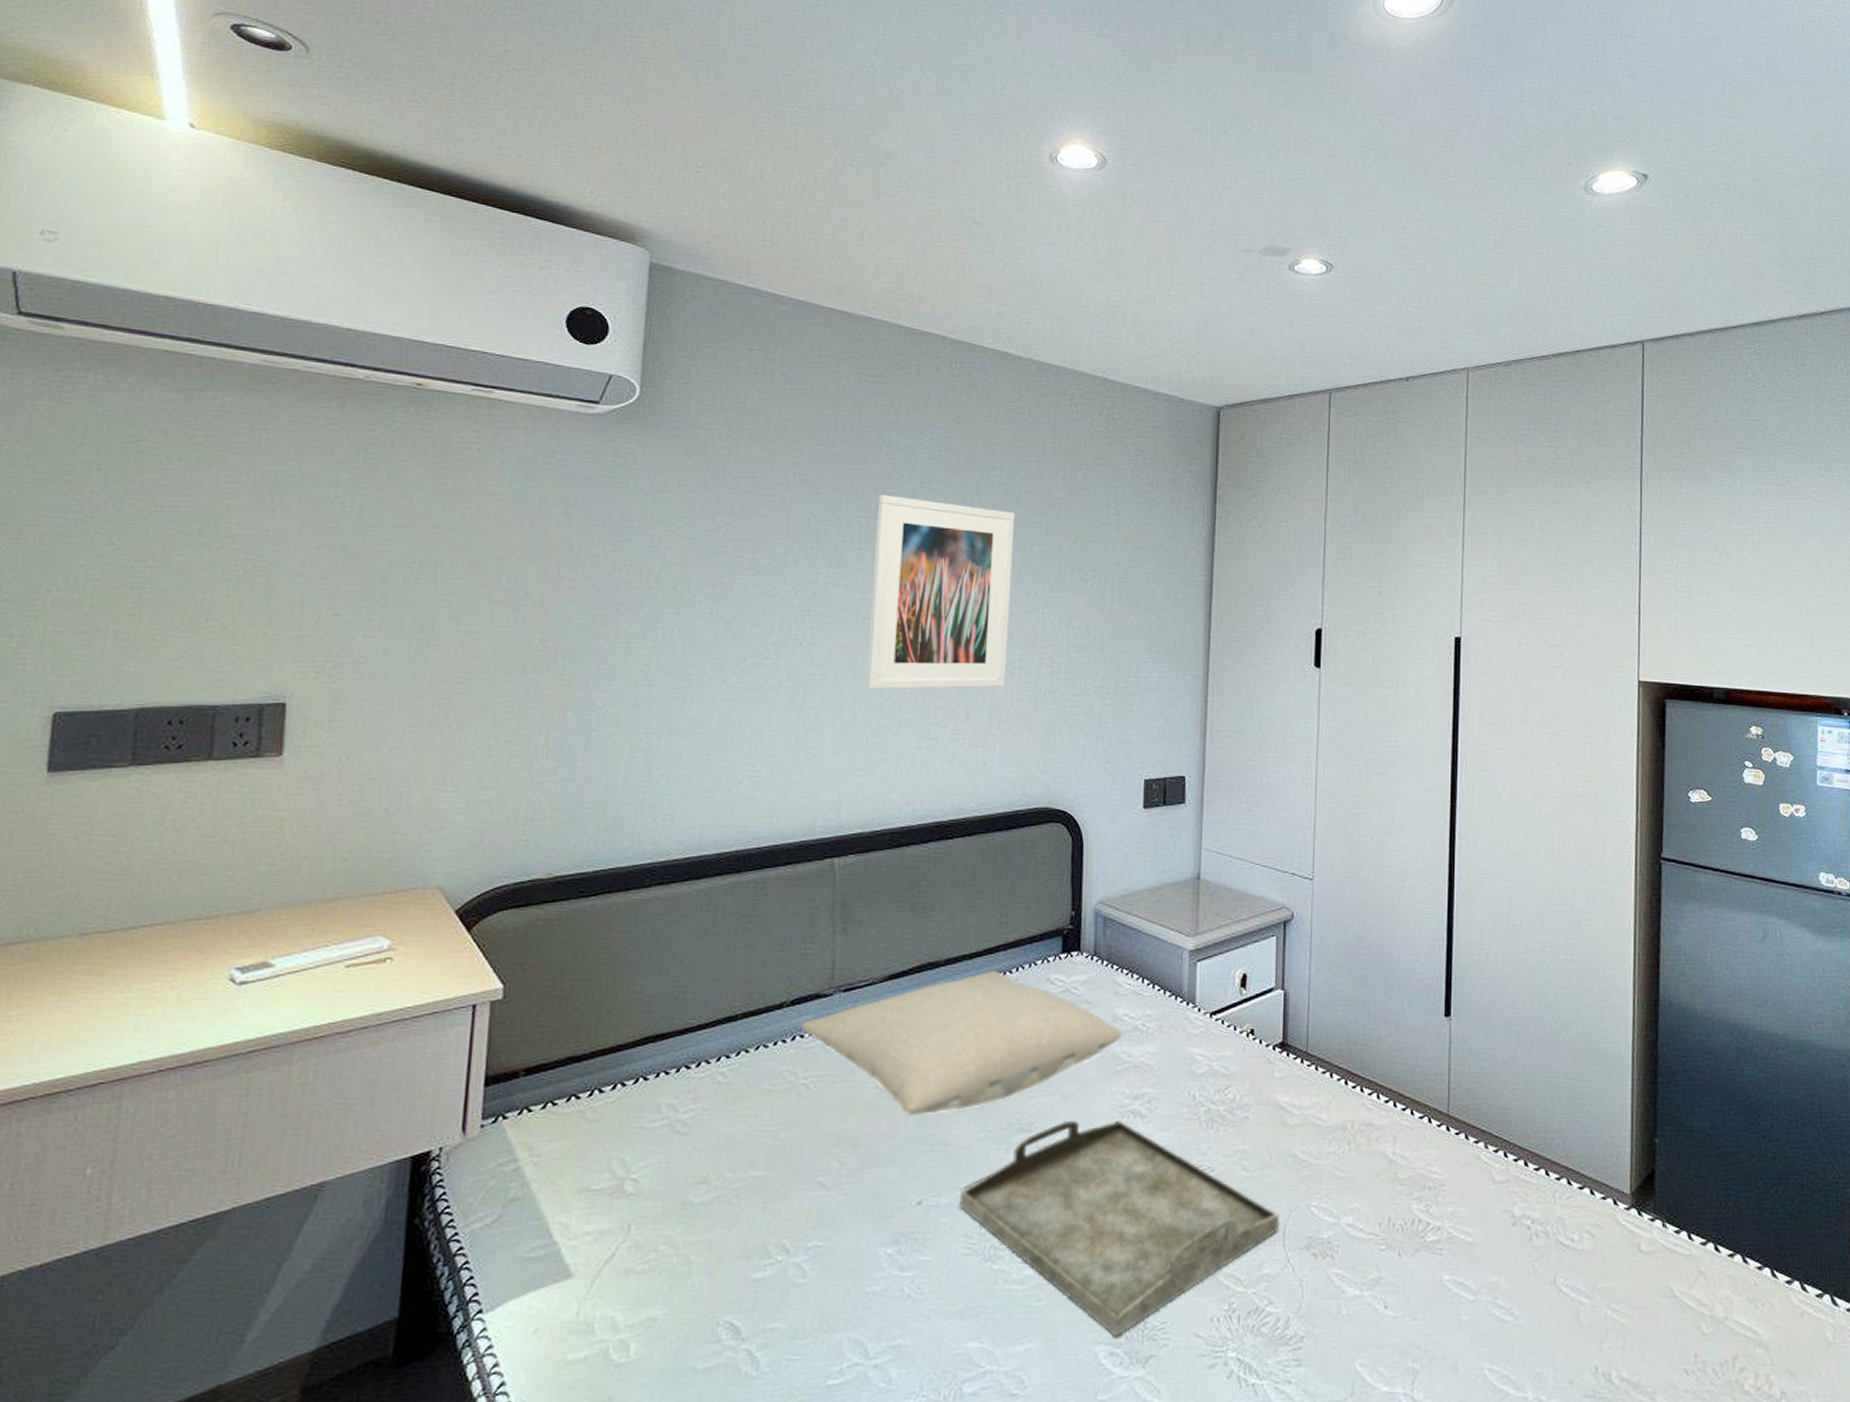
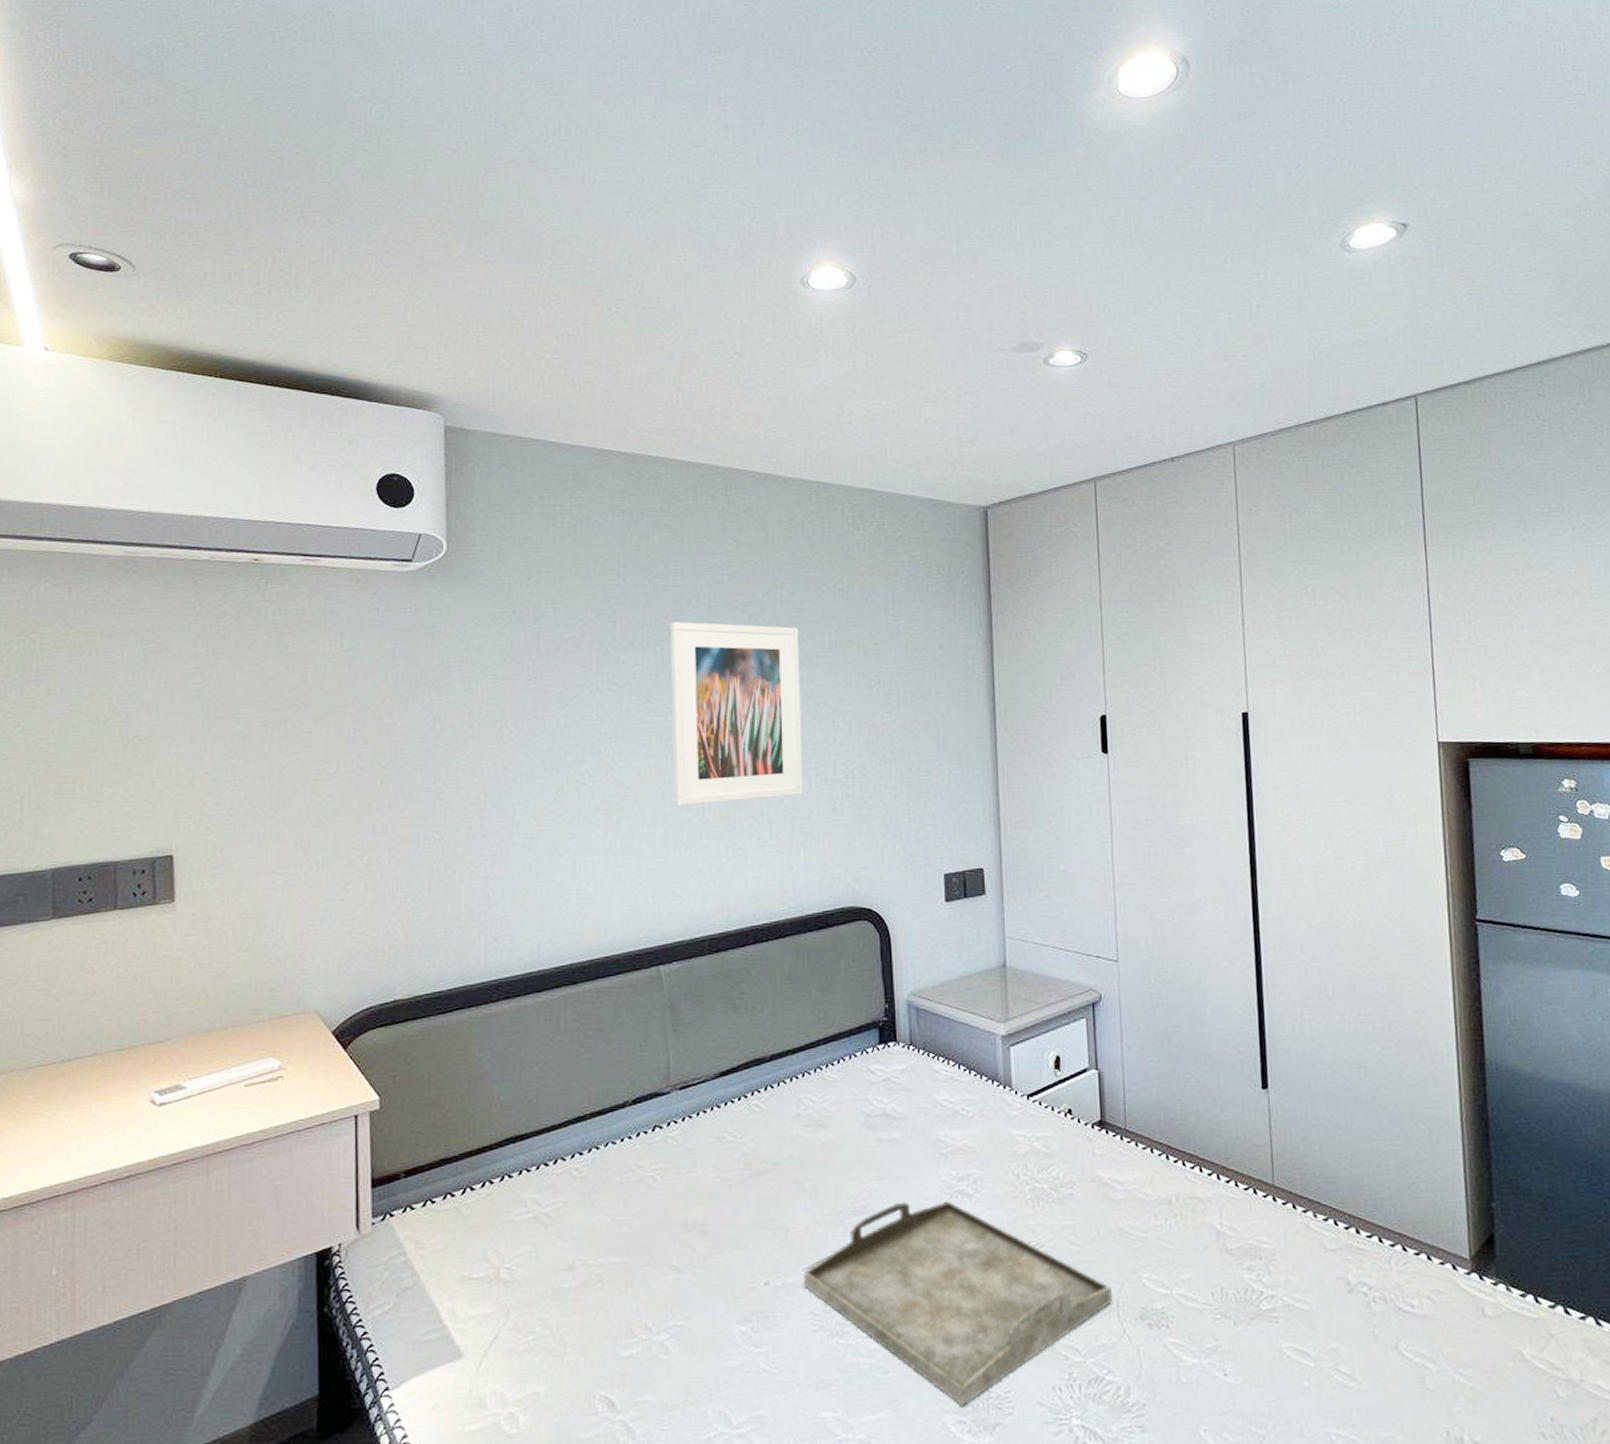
pillow: present [802,970,1123,1116] -> none [645,1063,944,1203]

